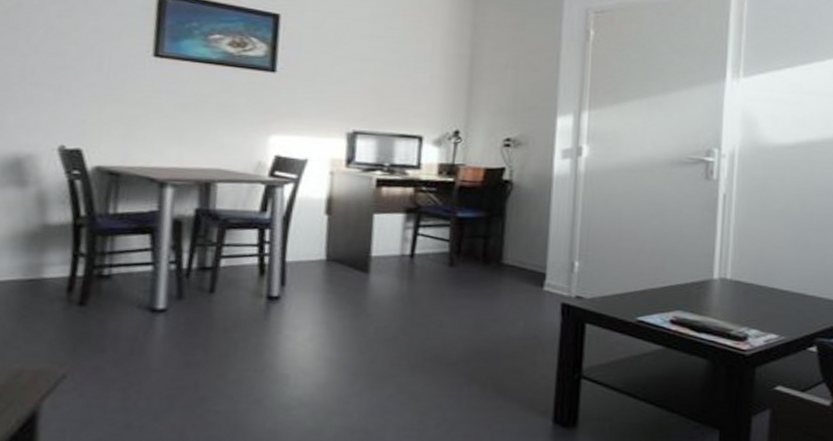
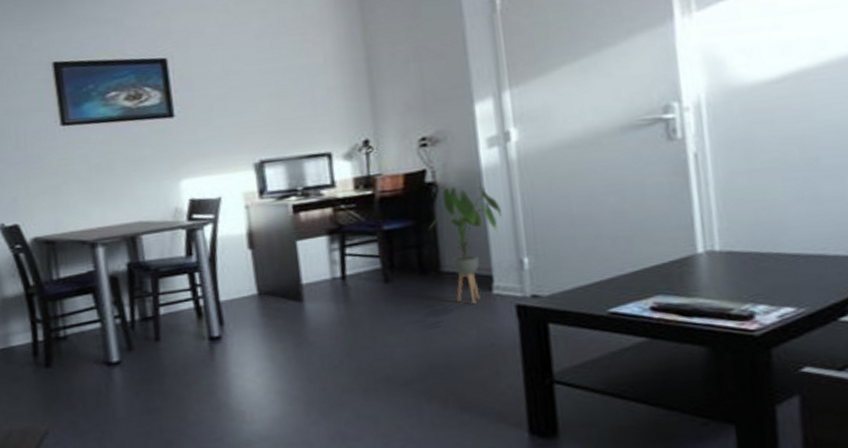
house plant: none [498,187,563,297] -> present [429,186,502,303]

